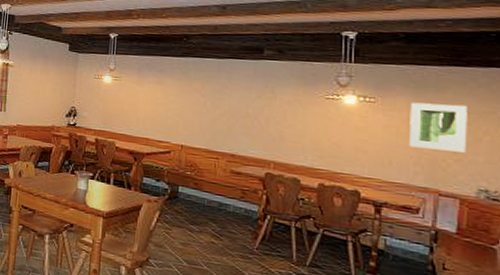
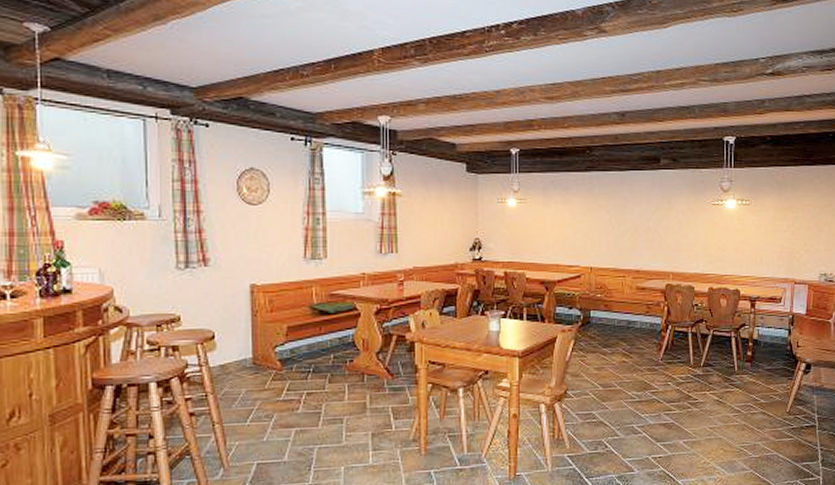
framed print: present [410,102,468,153] -> none [775,200,814,243]

